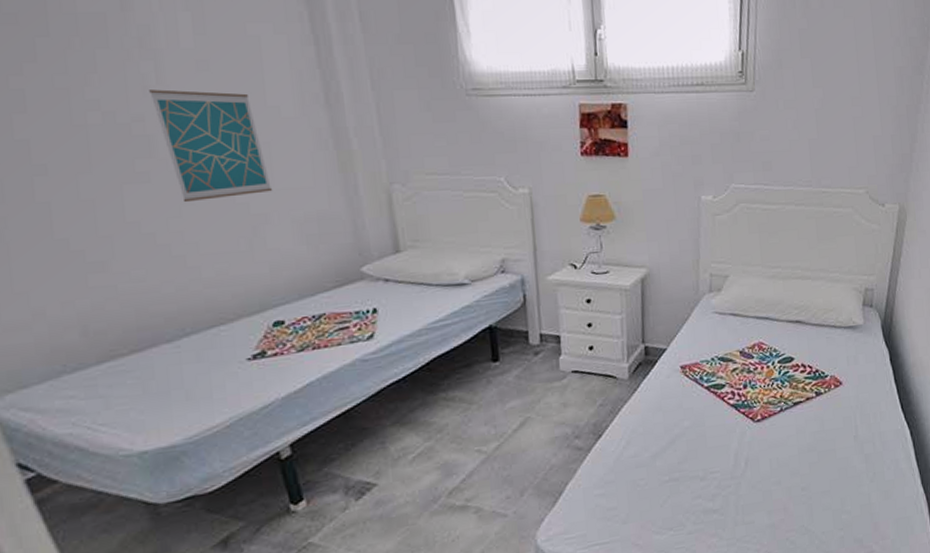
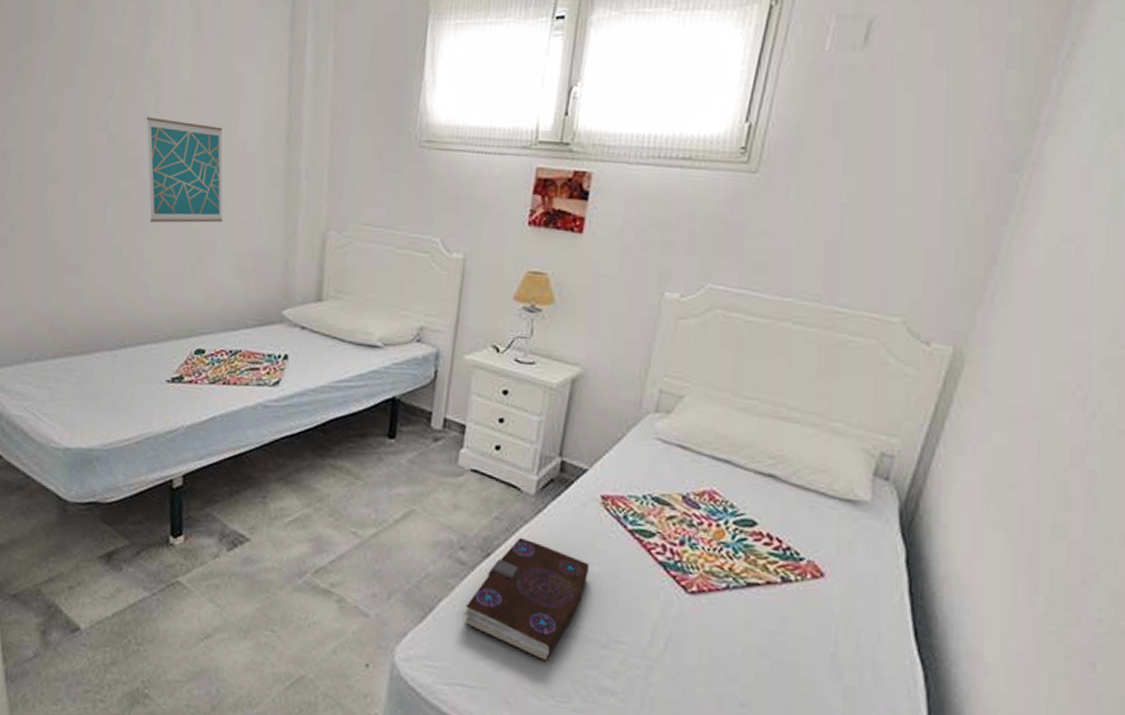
book: none [588,415,681,505] -> present [463,537,589,662]

